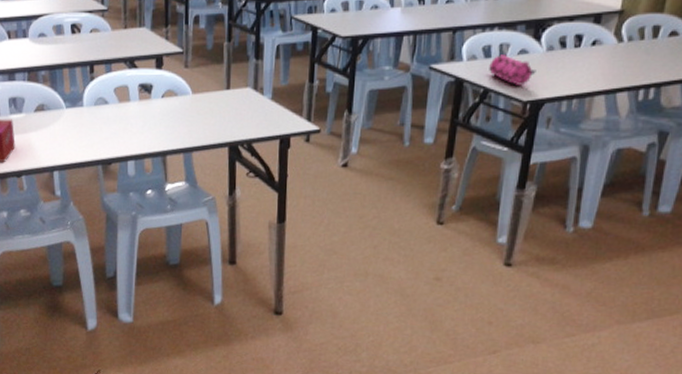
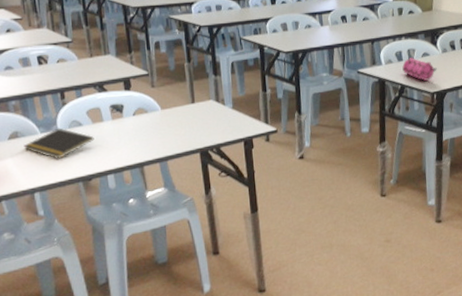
notepad: none [48,104,119,138] -> present [23,128,94,159]

